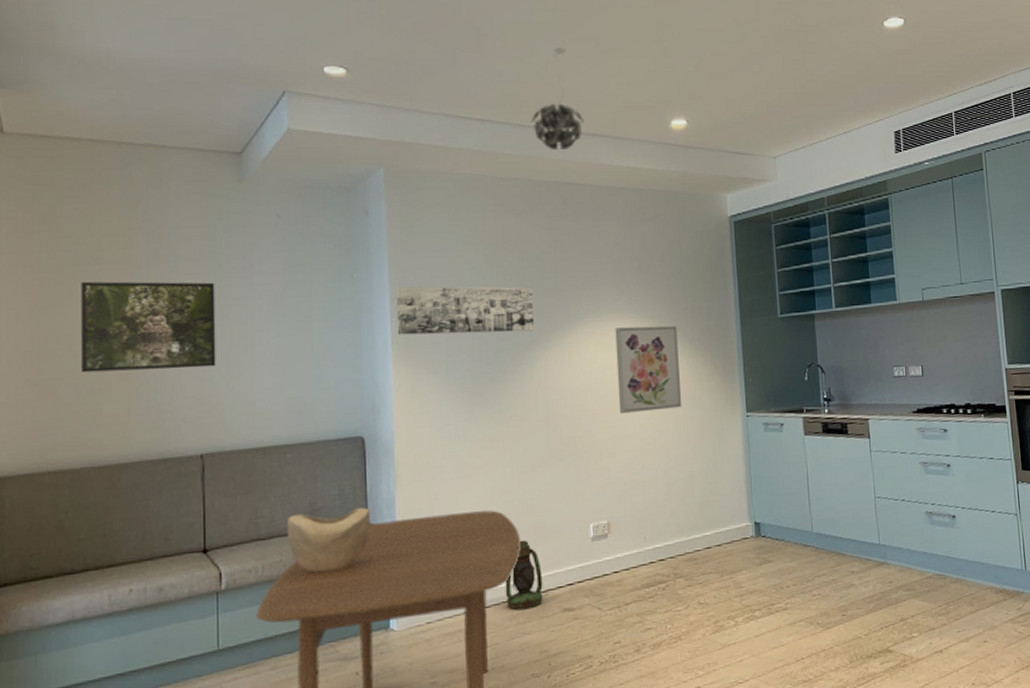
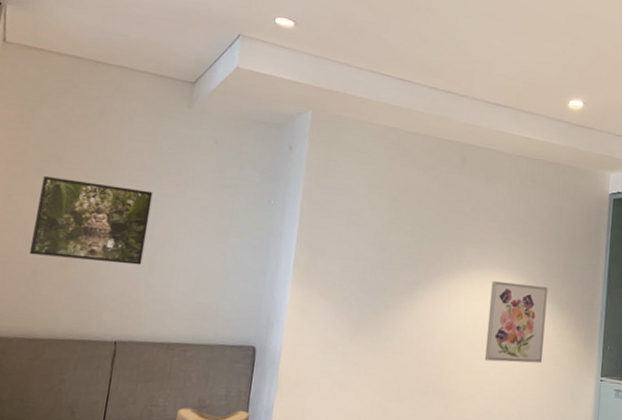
wall art: present [396,286,535,335] -> none [299,217,424,273]
pendant light: present [531,48,584,150] -> none [445,24,492,115]

